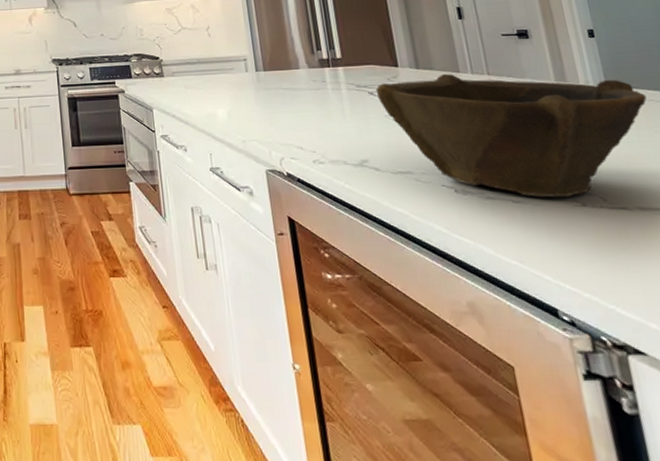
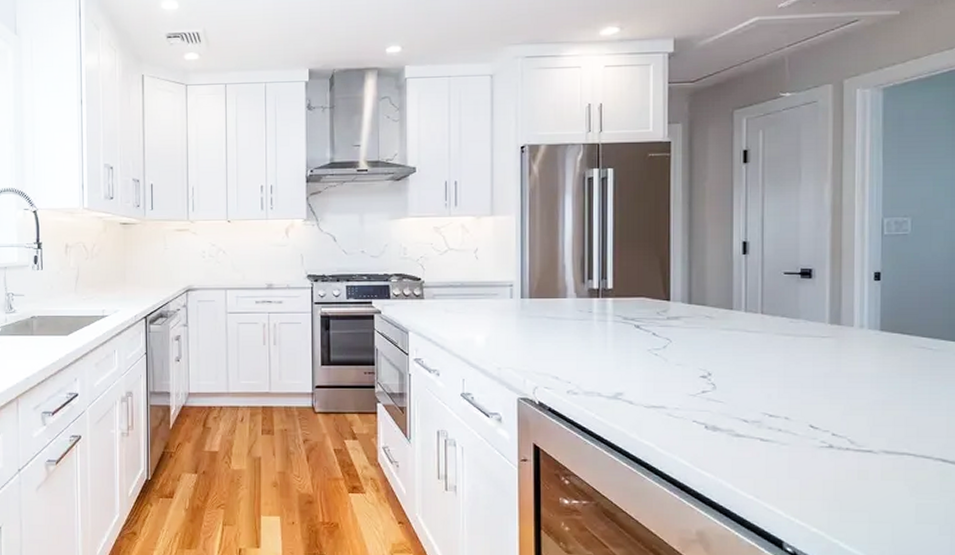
bowl: present [375,74,647,198] -> none [643,311,918,438]

